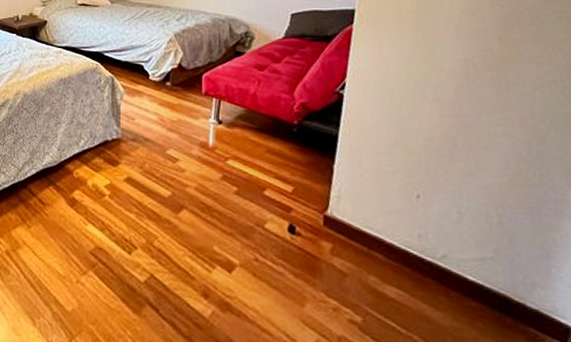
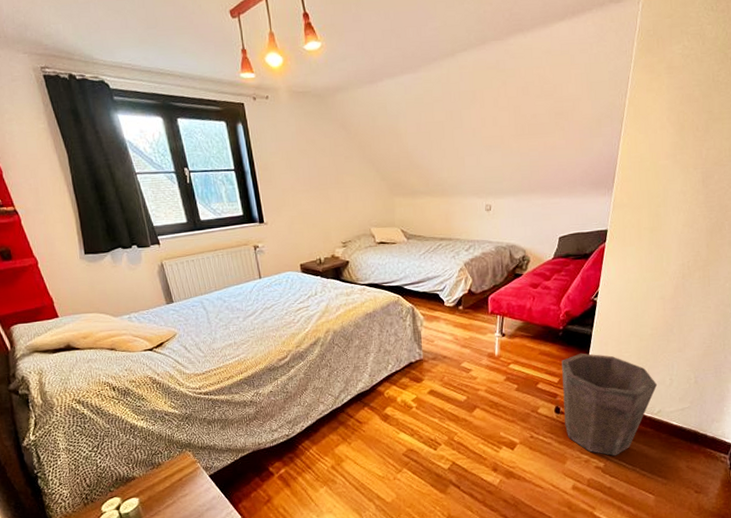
waste bin: none [296,158,439,311] -> present [561,353,658,456]

